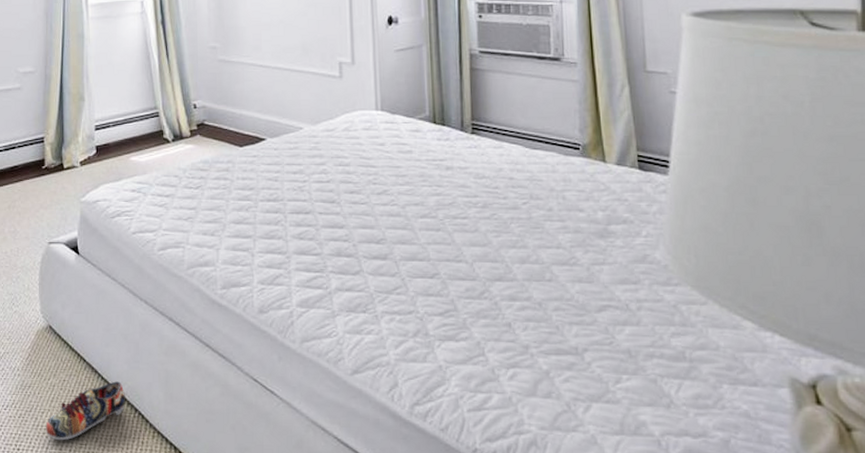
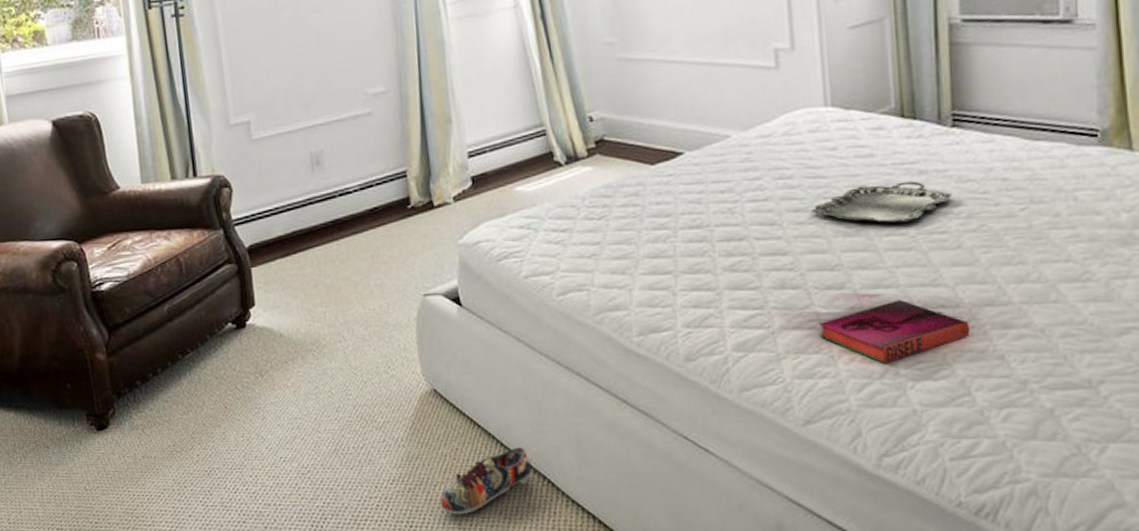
serving tray: none [363,175,471,207] -> present [812,181,951,223]
hardback book: none [366,272,484,324] -> present [819,300,969,363]

